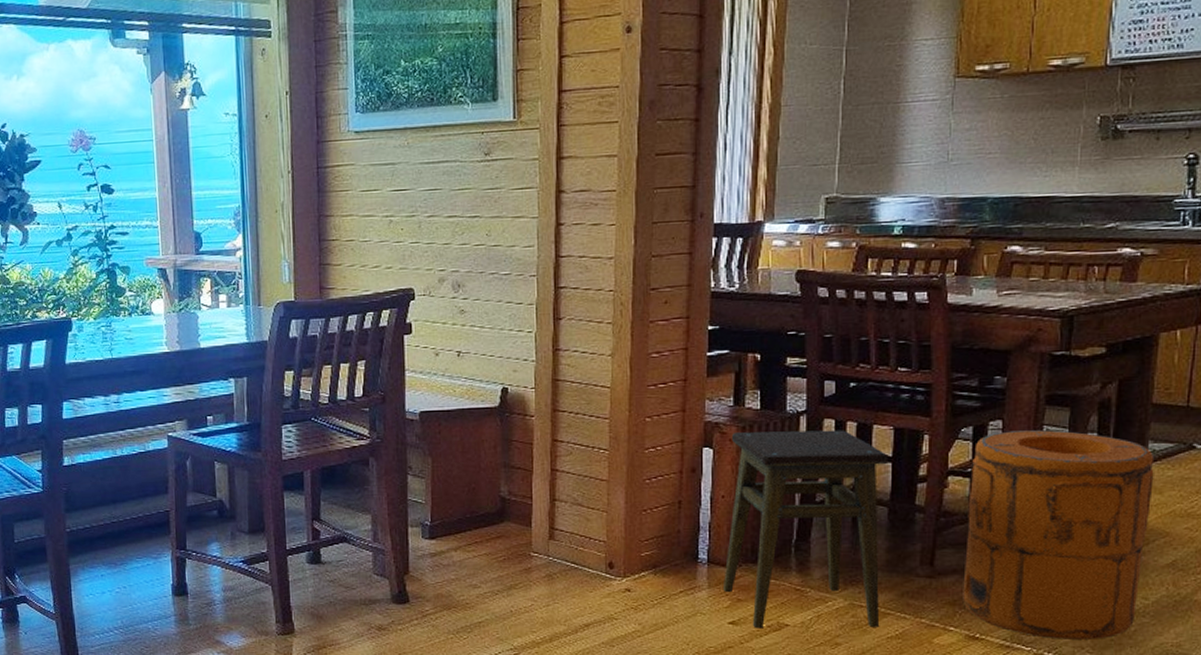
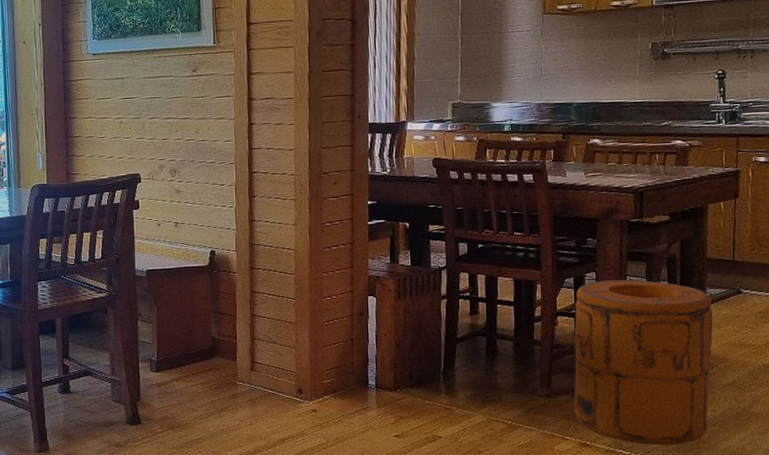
stool: present [724,430,889,629] -> none [389,281,512,441]

